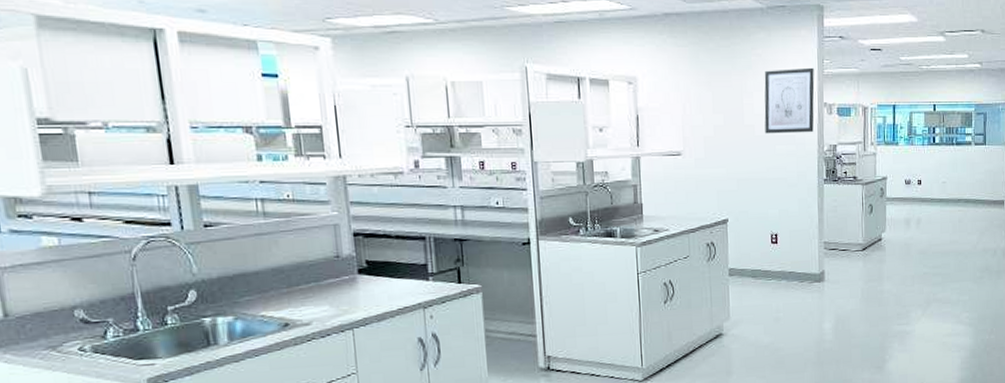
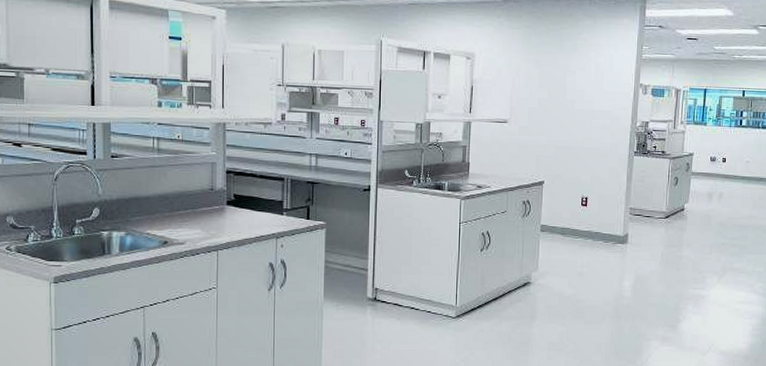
wall art: present [764,67,815,134] -> none [584,52,633,110]

